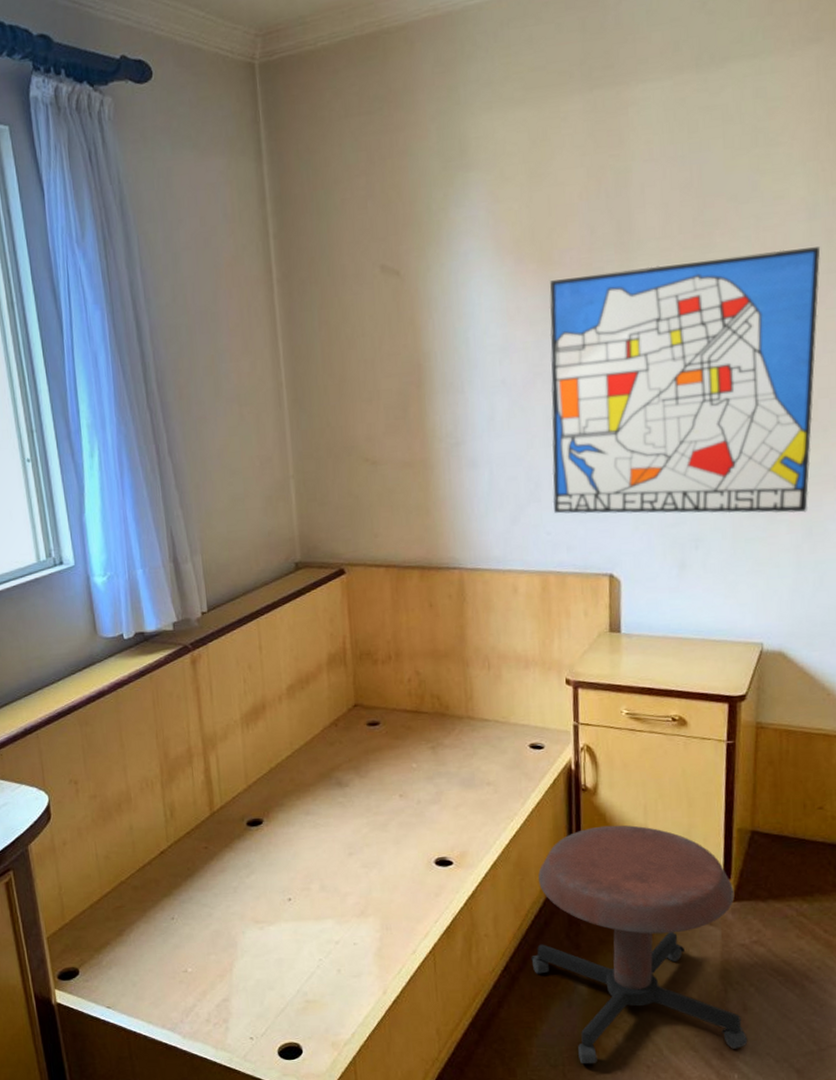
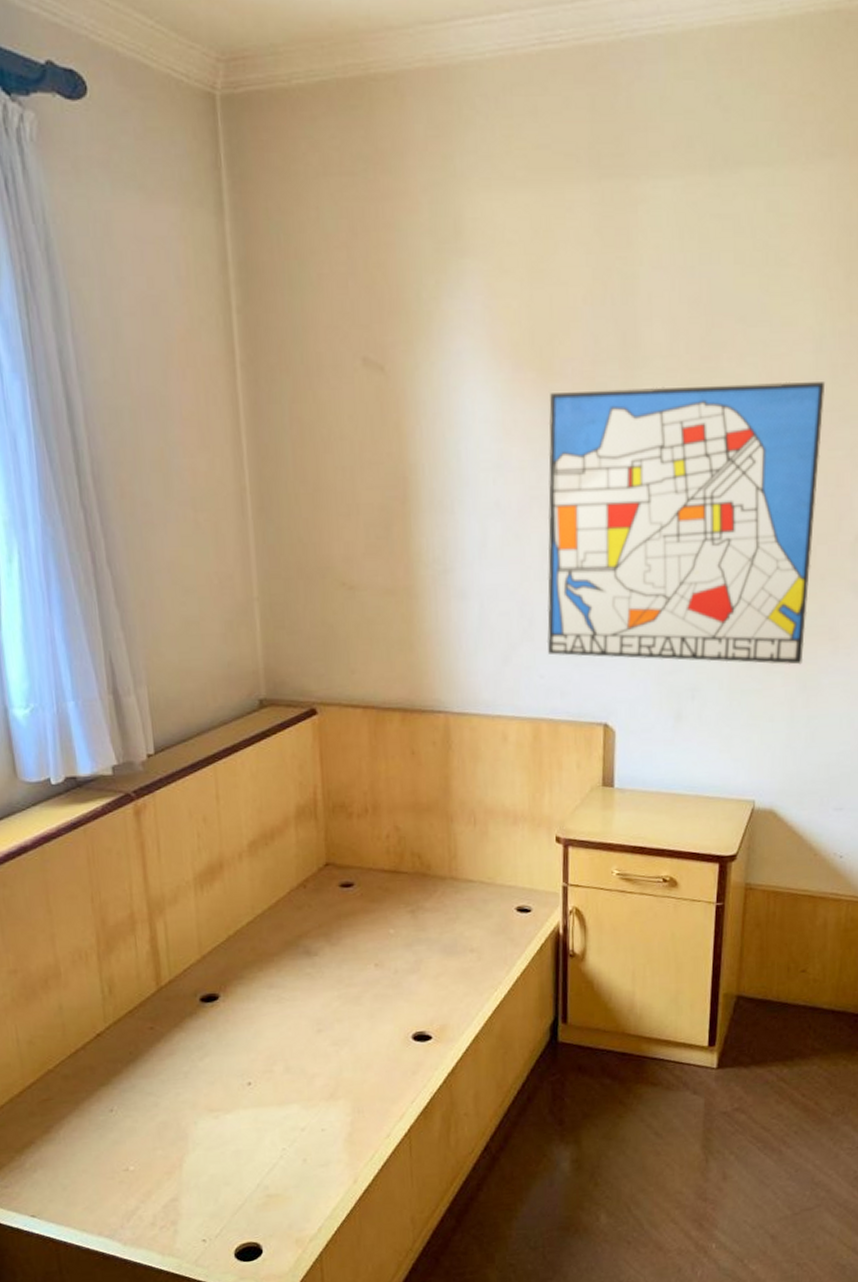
stool: present [531,825,748,1065] -> none [513,992,726,1245]

